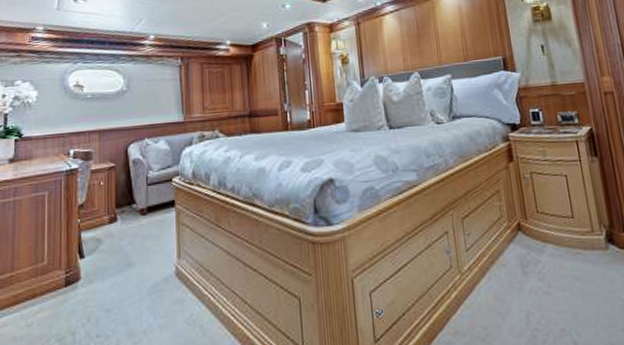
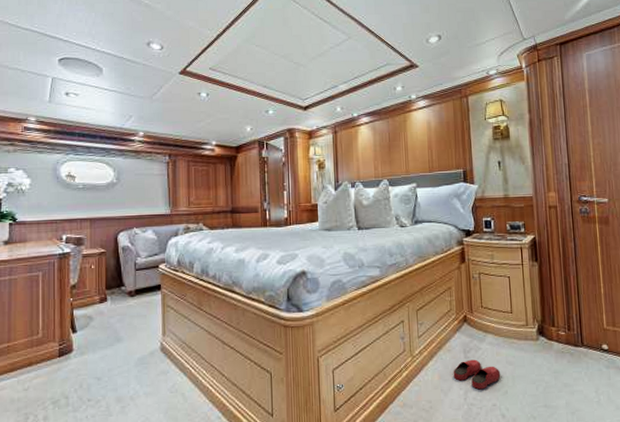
slippers: none [510,274,567,312] -> present [453,359,501,390]

